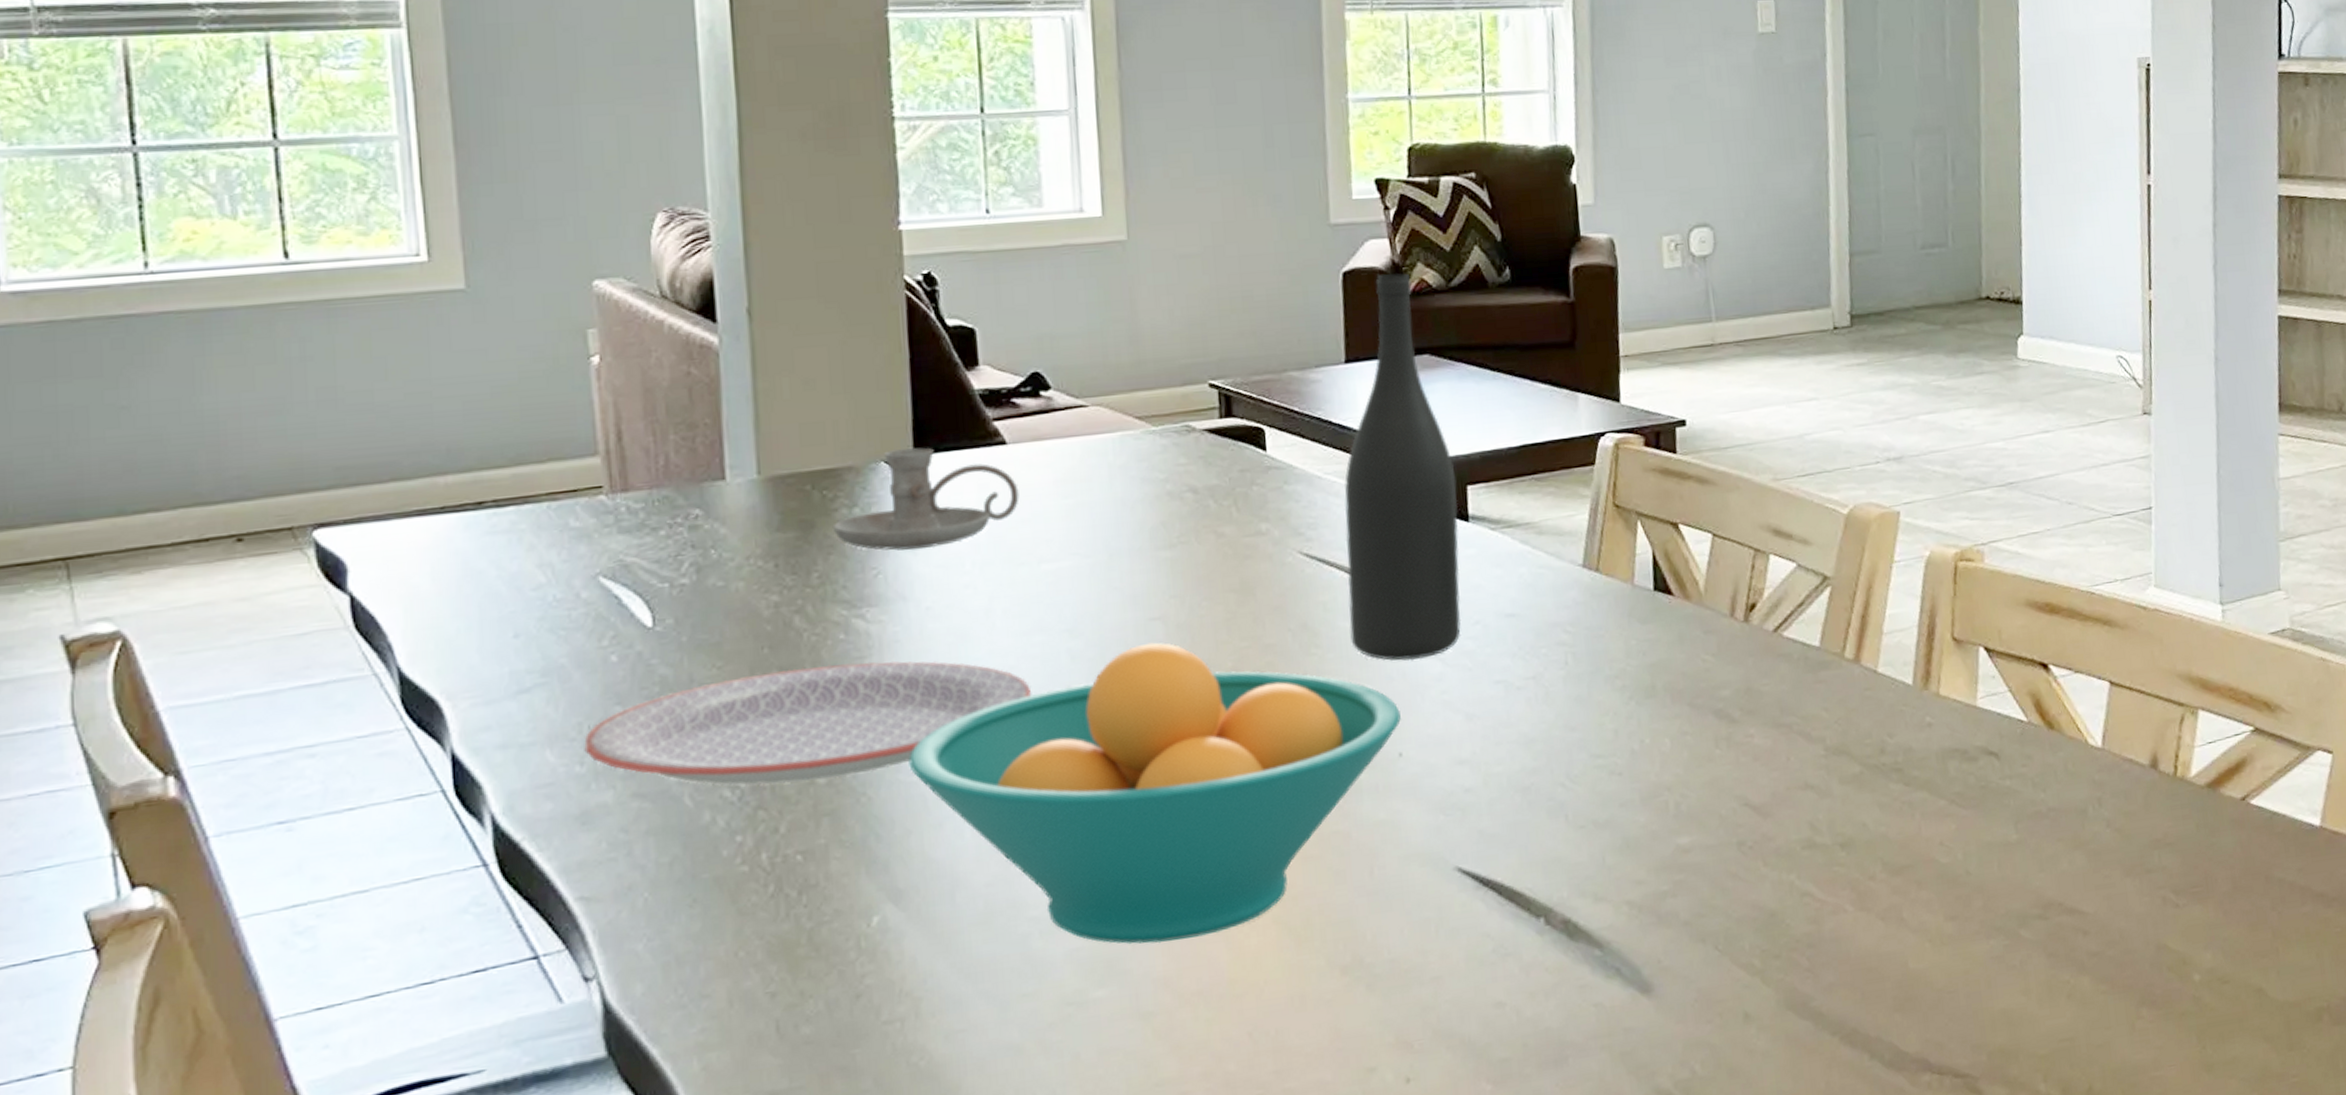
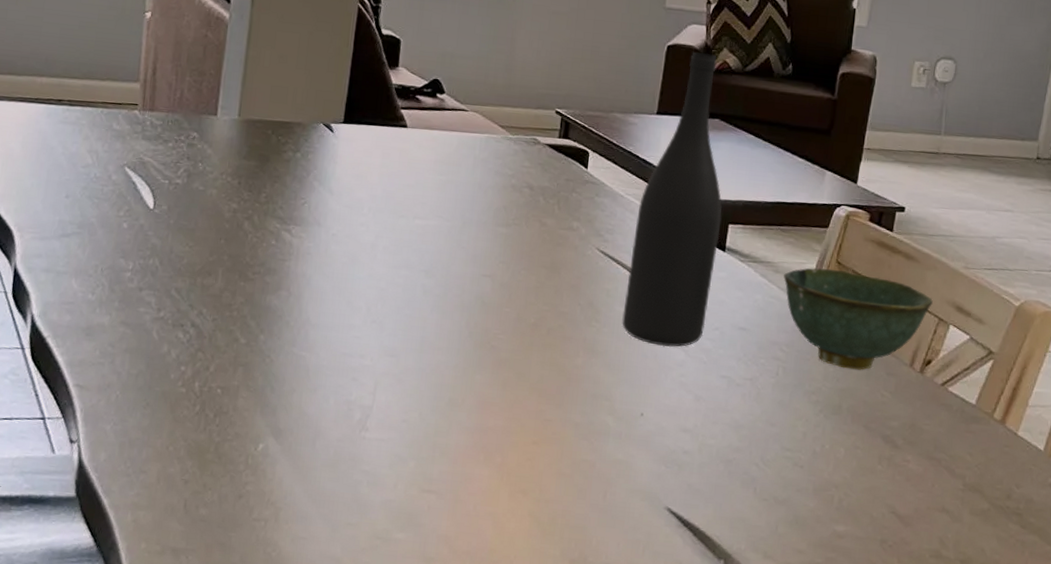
plate: present [584,661,1032,786] -> none [96,256,393,342]
candle holder: present [834,447,1020,551] -> none [281,116,410,193]
fruit bowl: present [908,642,1401,945] -> none [301,292,648,513]
bowl: none [1550,514,1743,638] -> present [784,268,933,370]

